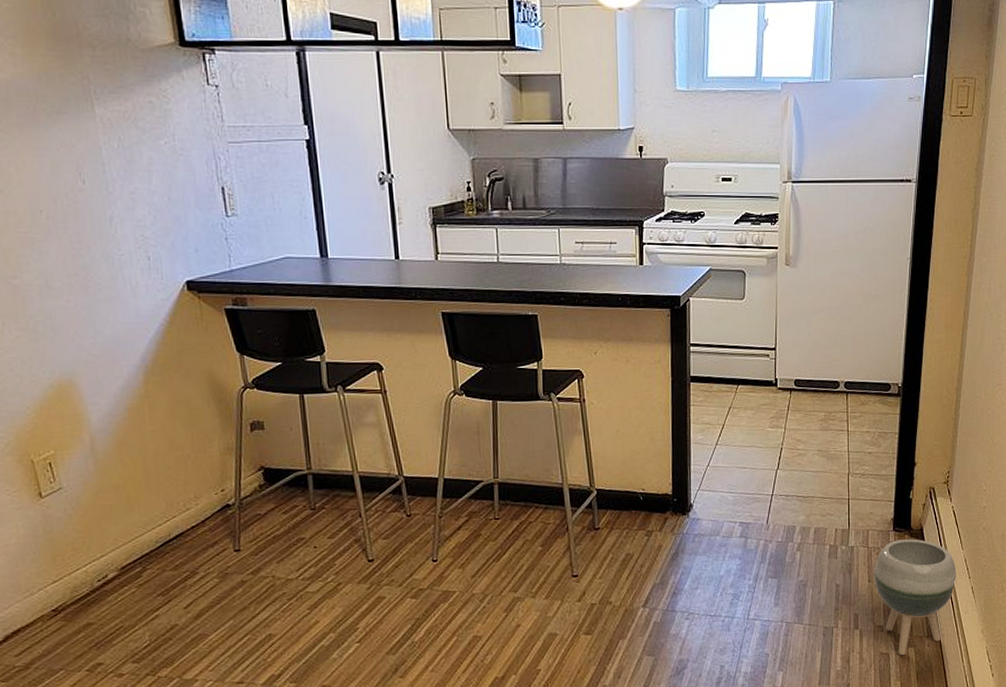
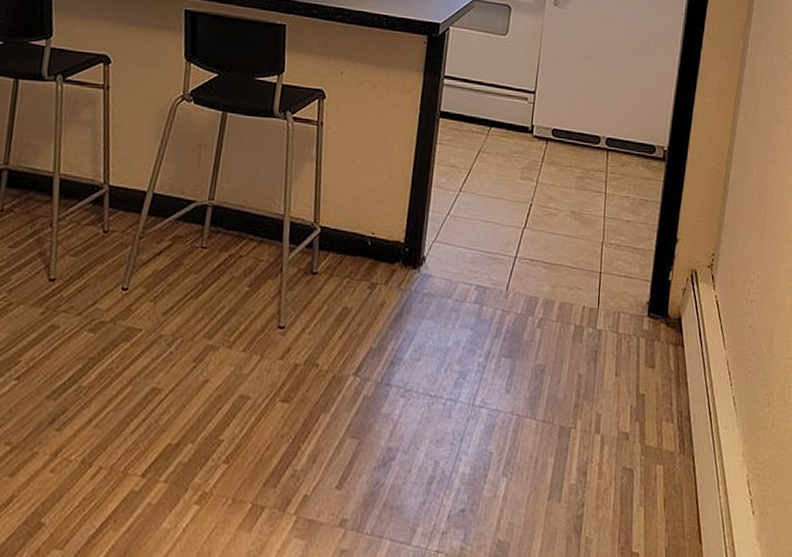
planter: present [874,538,957,656] -> none [622,328,717,475]

